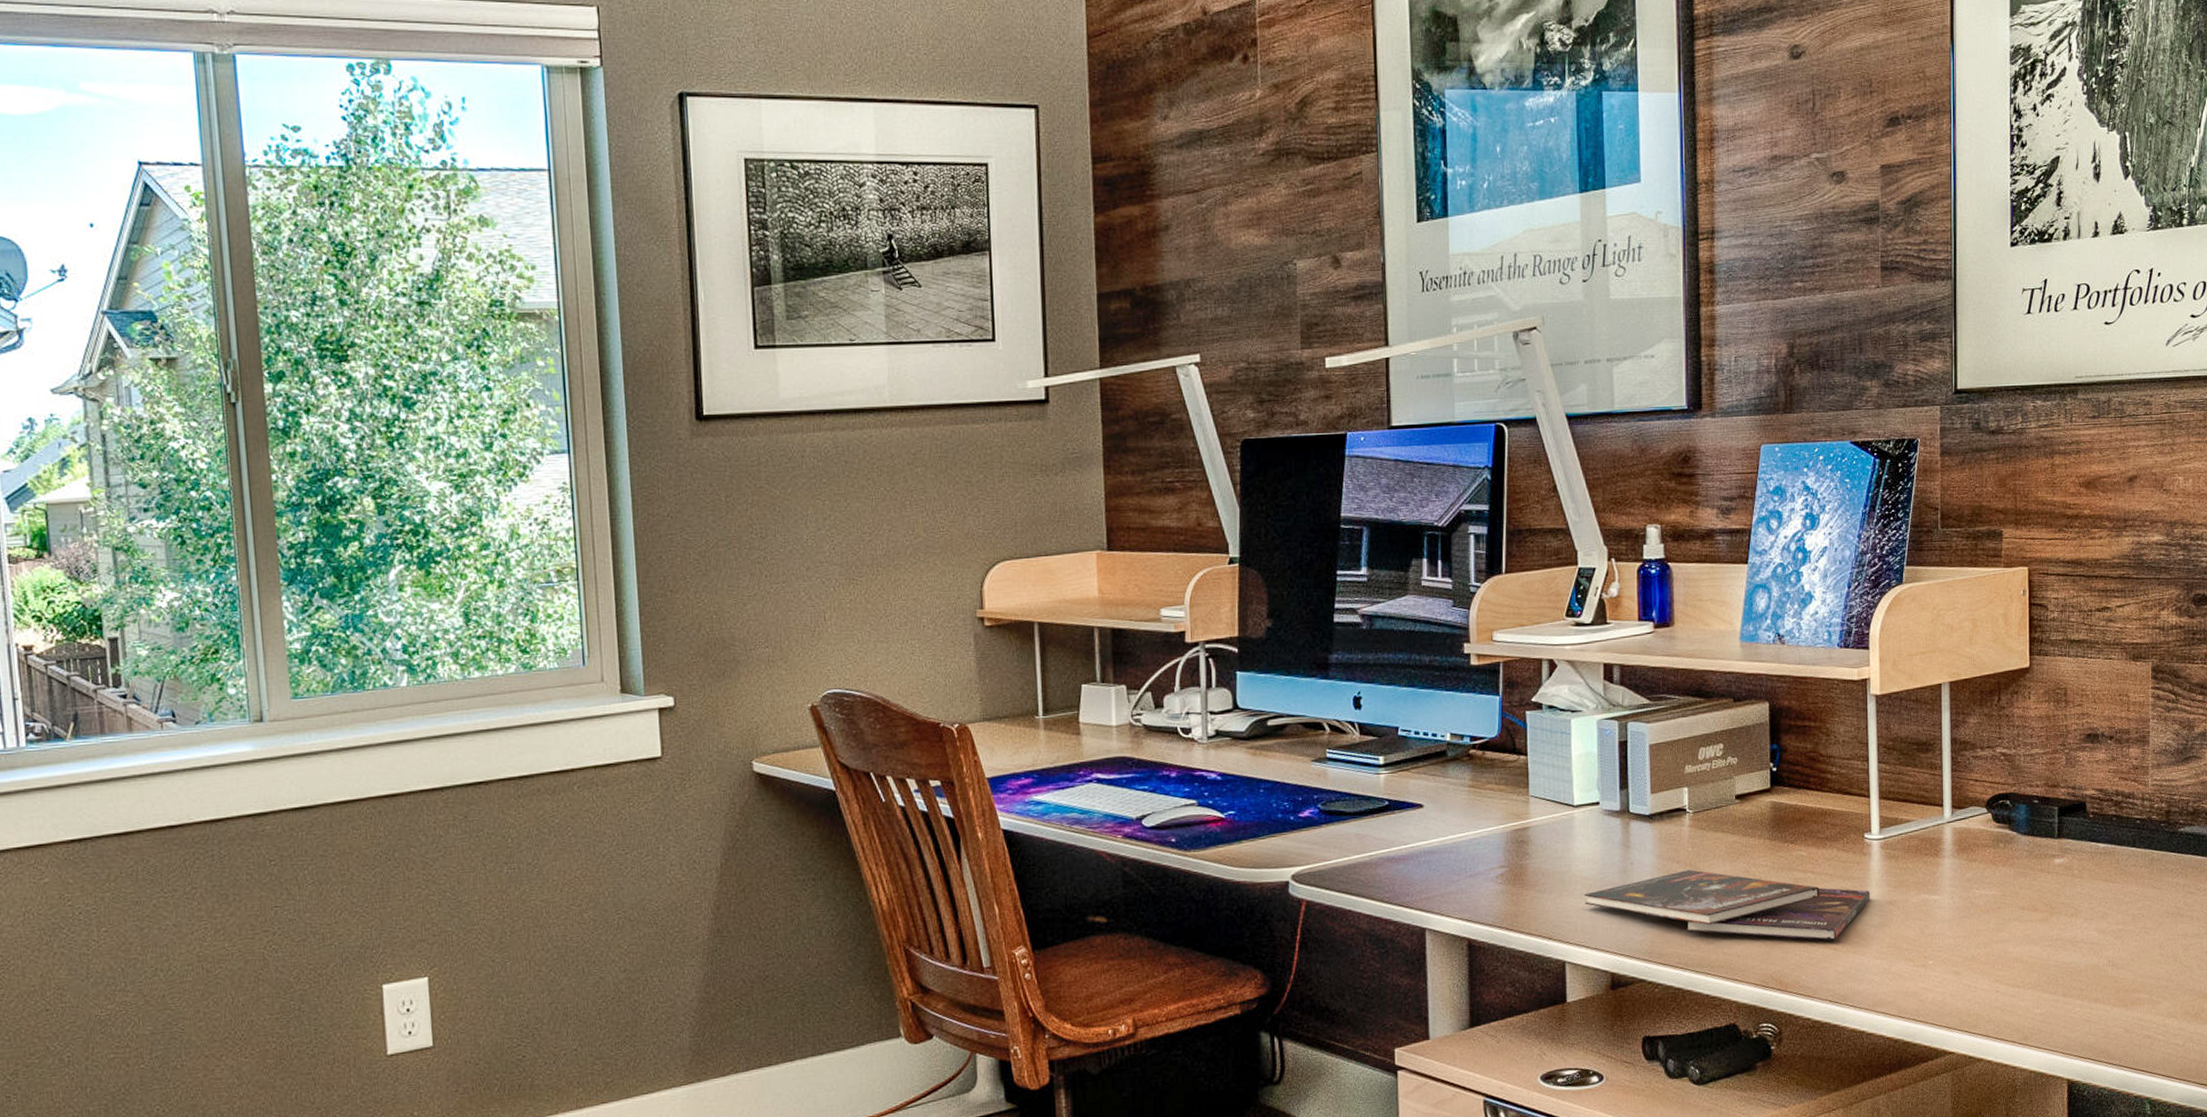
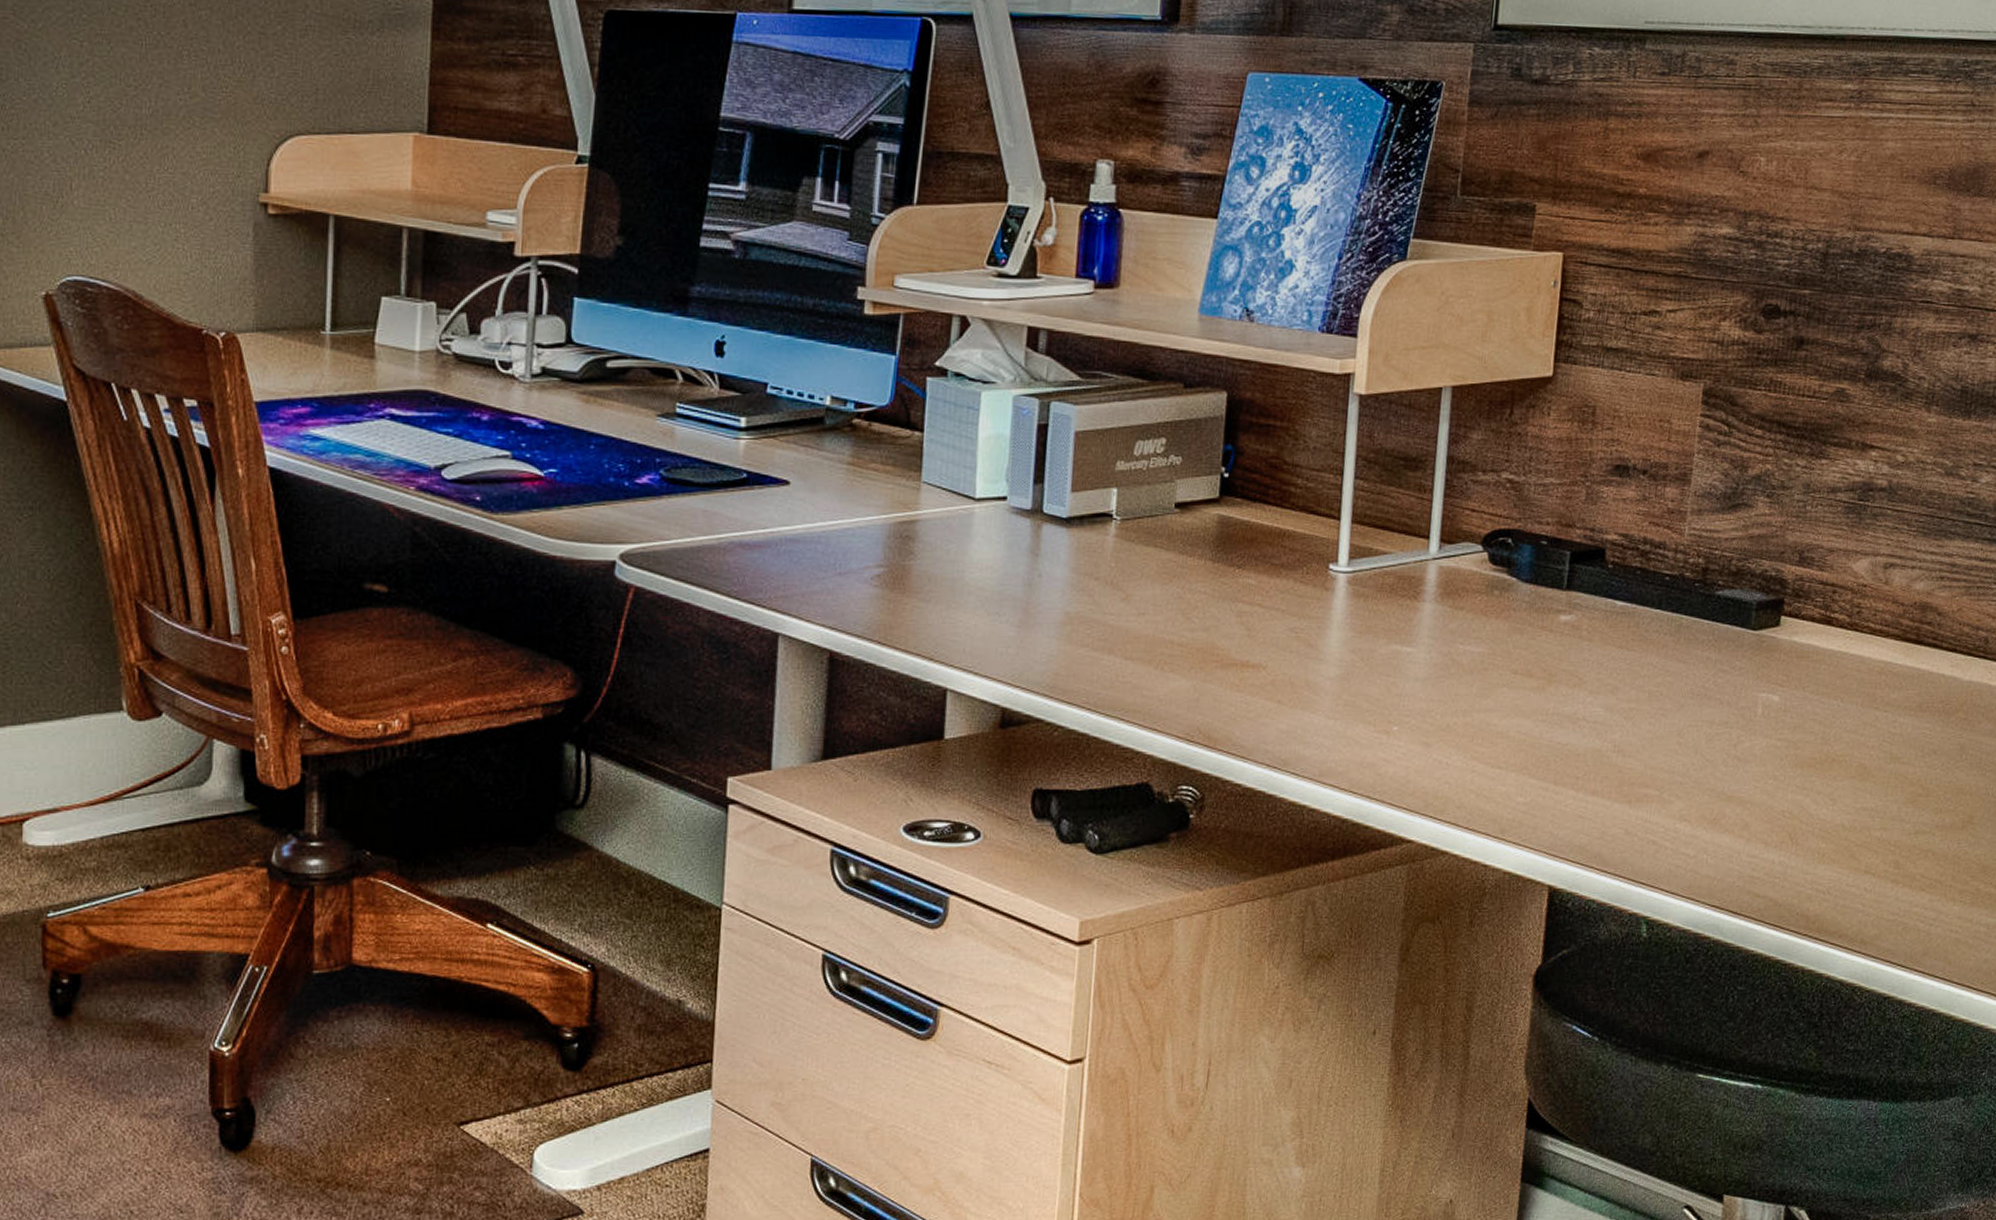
booklet: present [1584,870,1871,941] -> none [977,590,1330,692]

